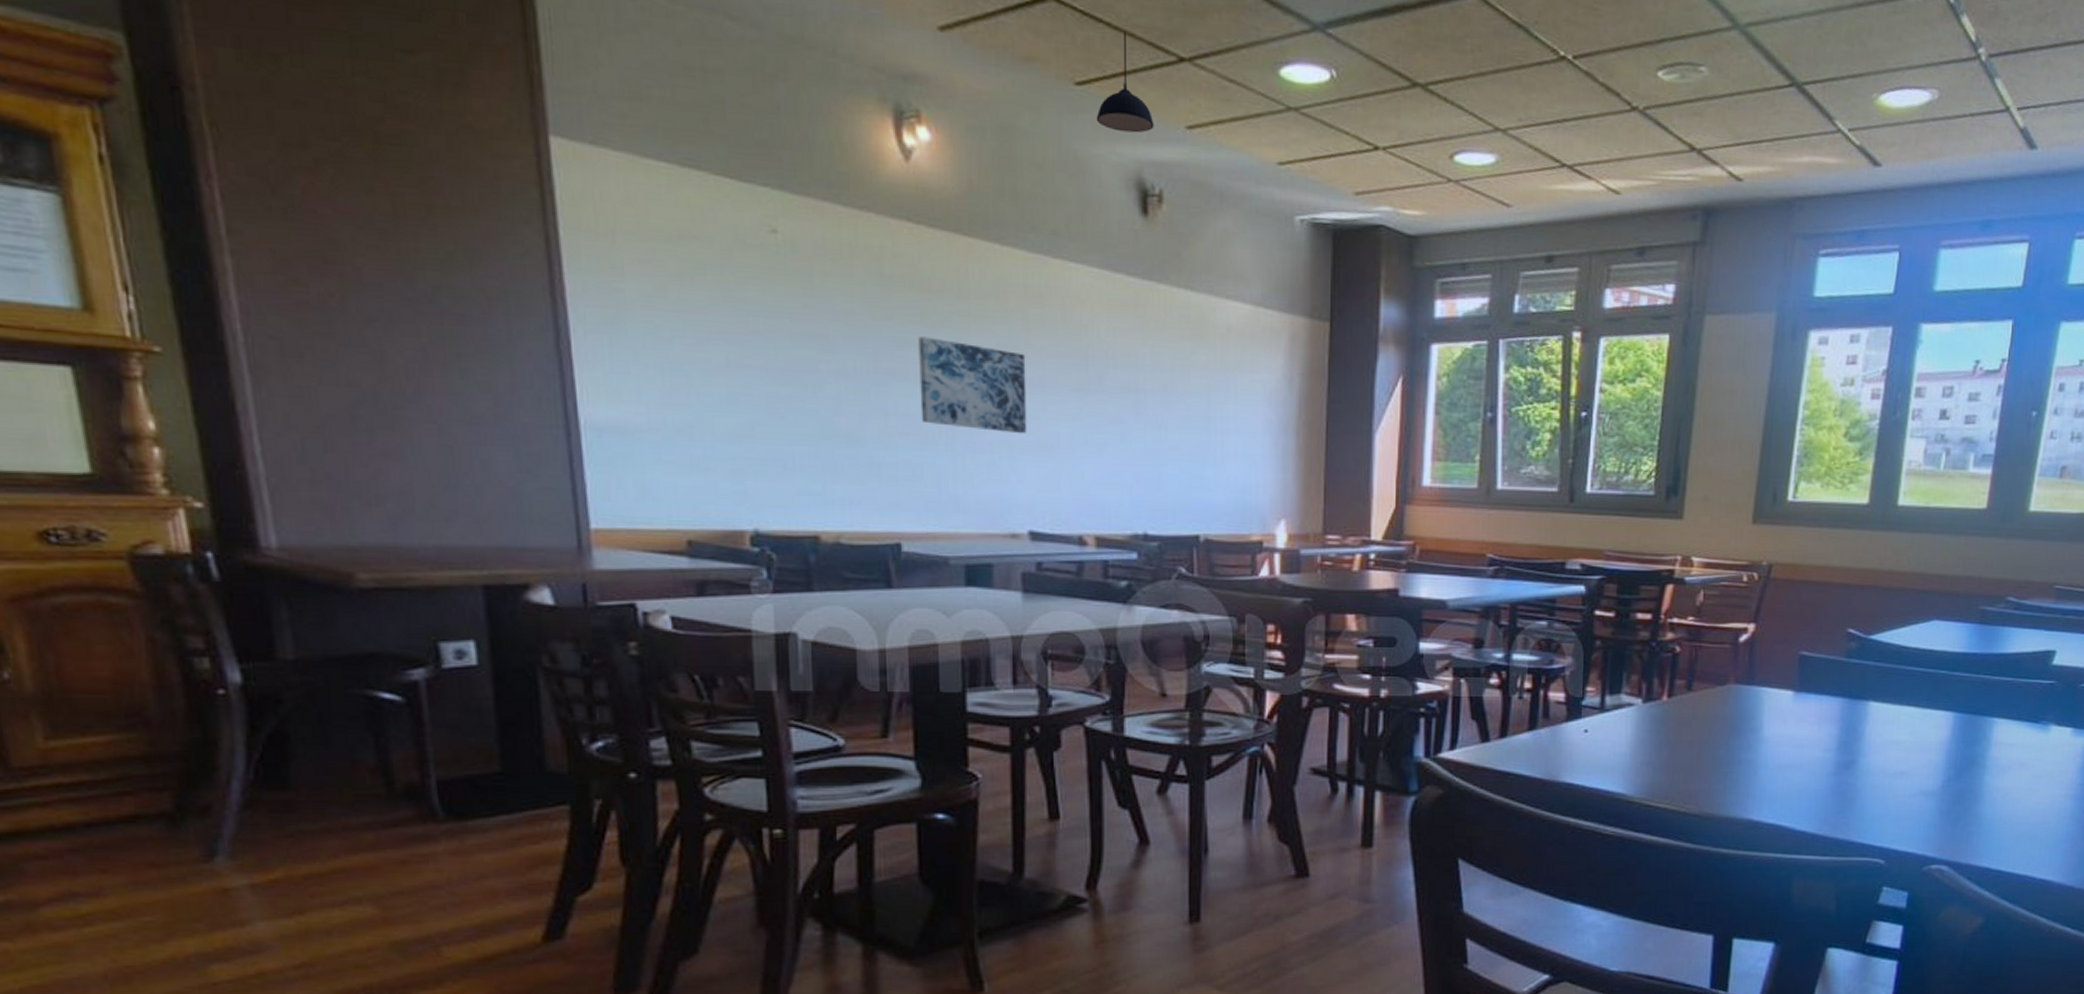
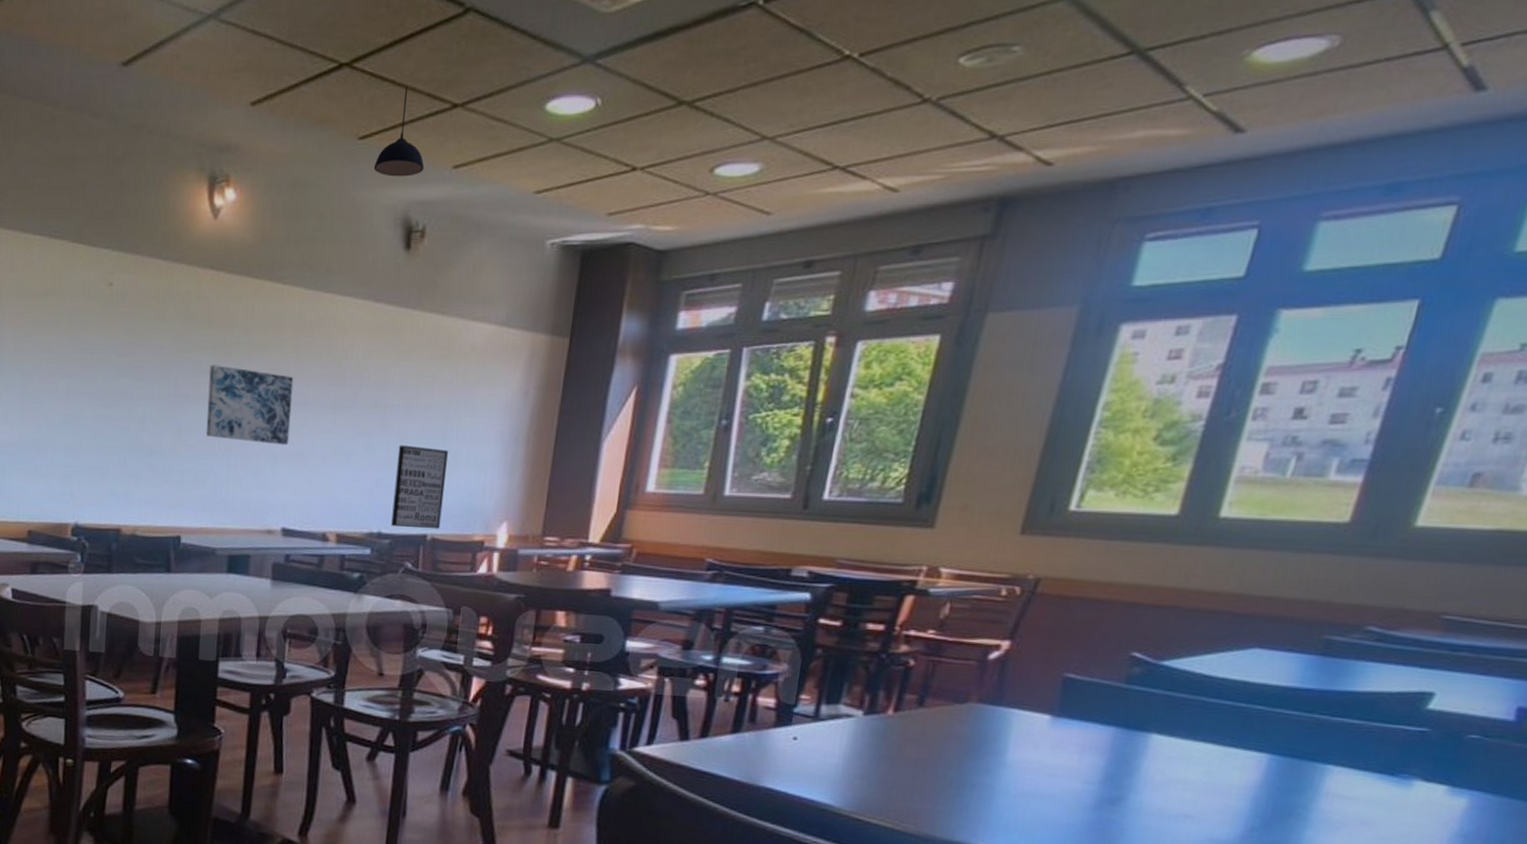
wall art: none [1157,434,1215,529] -> present [391,444,449,529]

